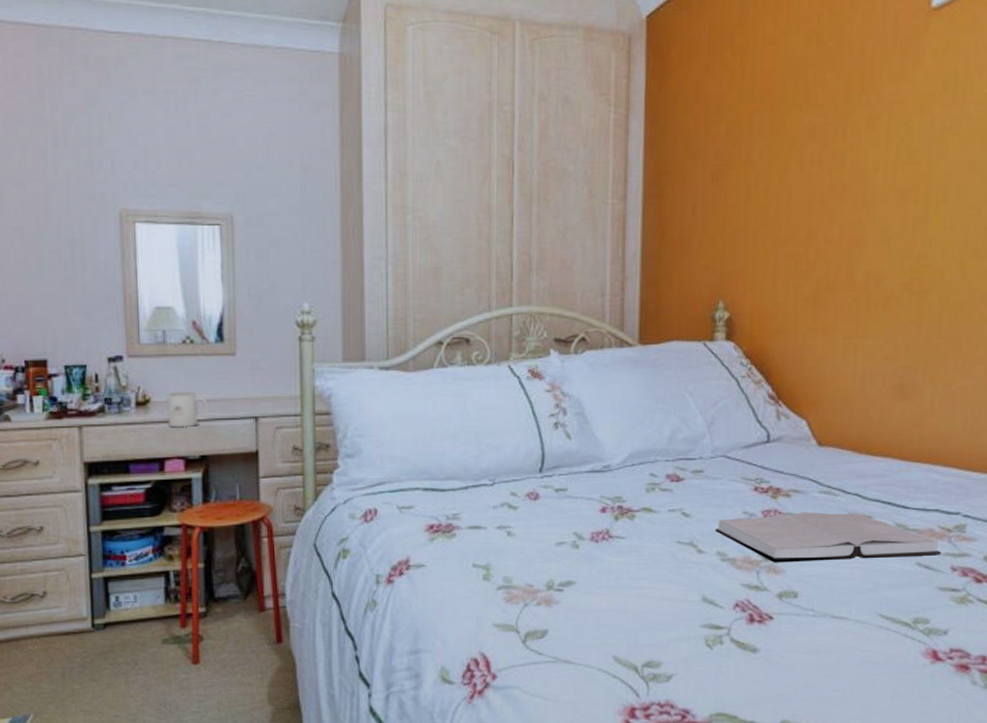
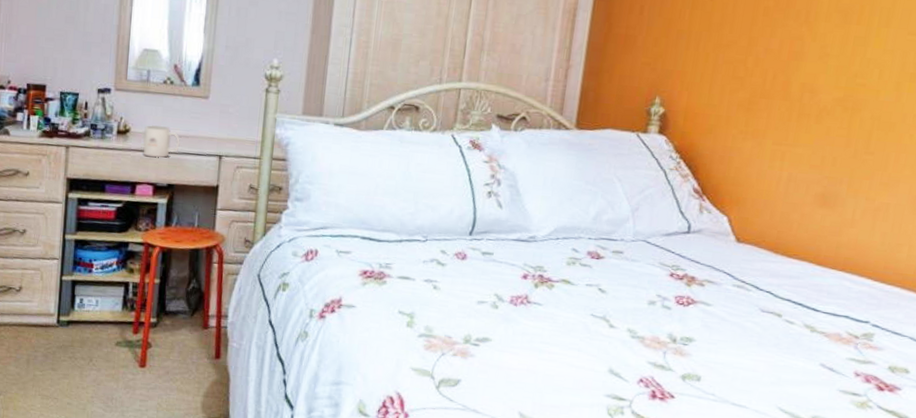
hardback book: present [715,512,942,563] -> none [628,299,847,360]

